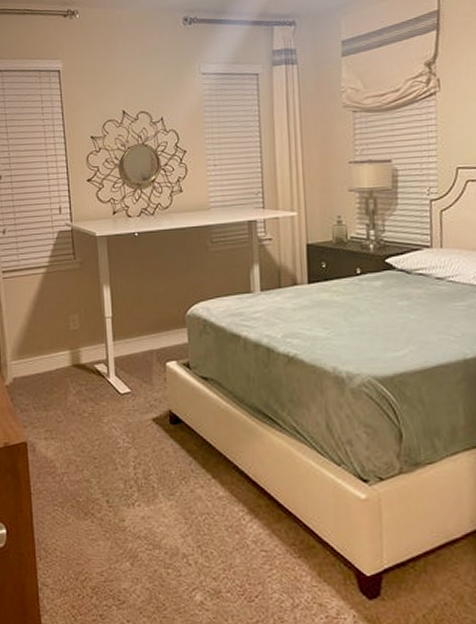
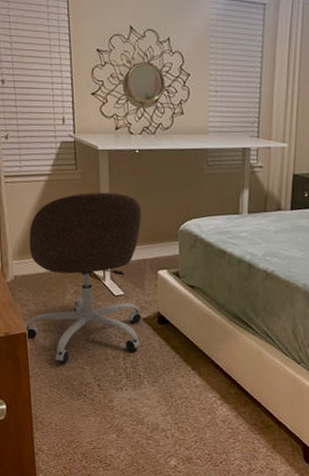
office chair: none [24,280,152,476] -> present [24,192,142,363]

